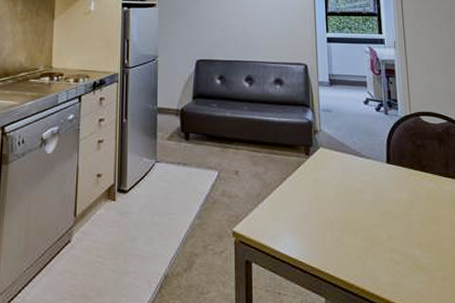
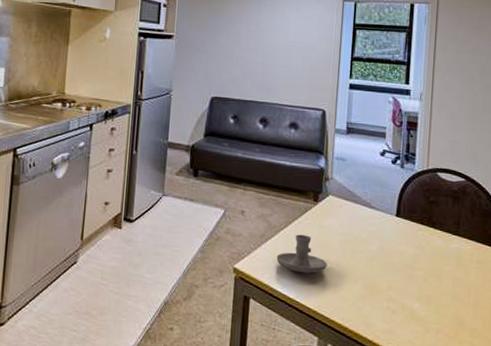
candle holder: none [274,190,326,230] -> present [276,234,327,274]

